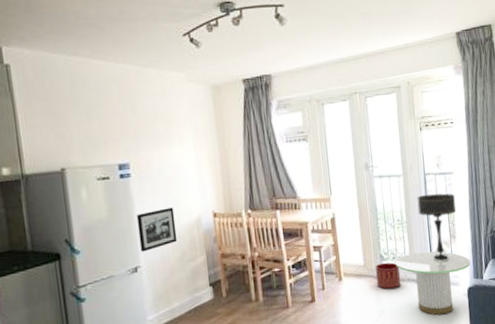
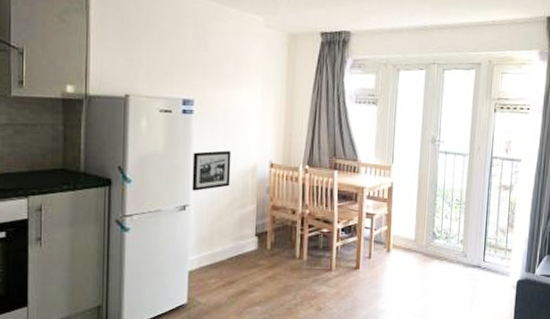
planter: present [376,262,401,289] -> none [425,240,451,268]
side table: present [394,251,471,315] -> none [446,236,525,303]
table lamp: present [417,193,457,261] -> none [479,178,520,249]

